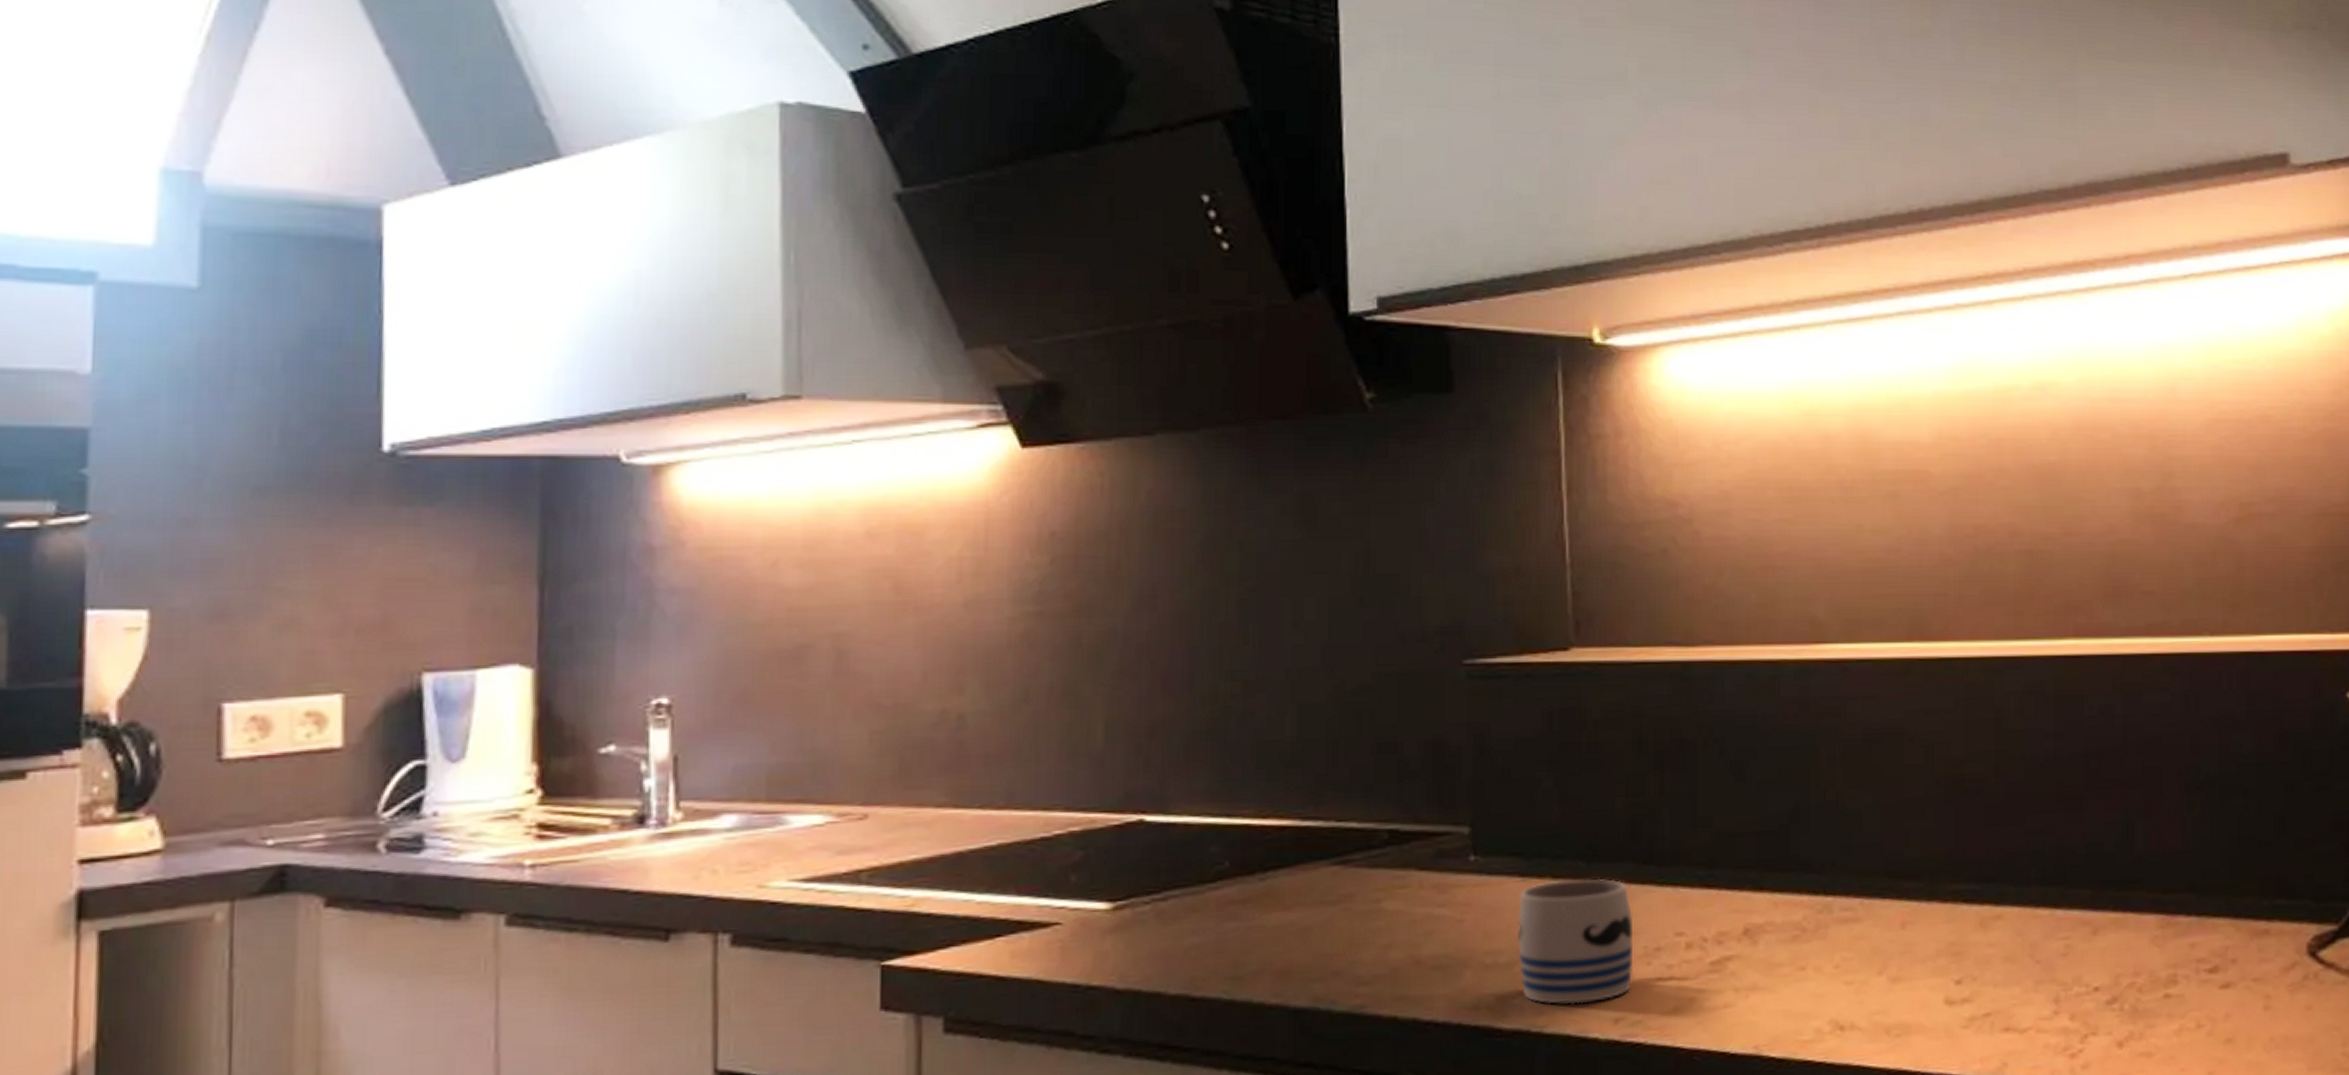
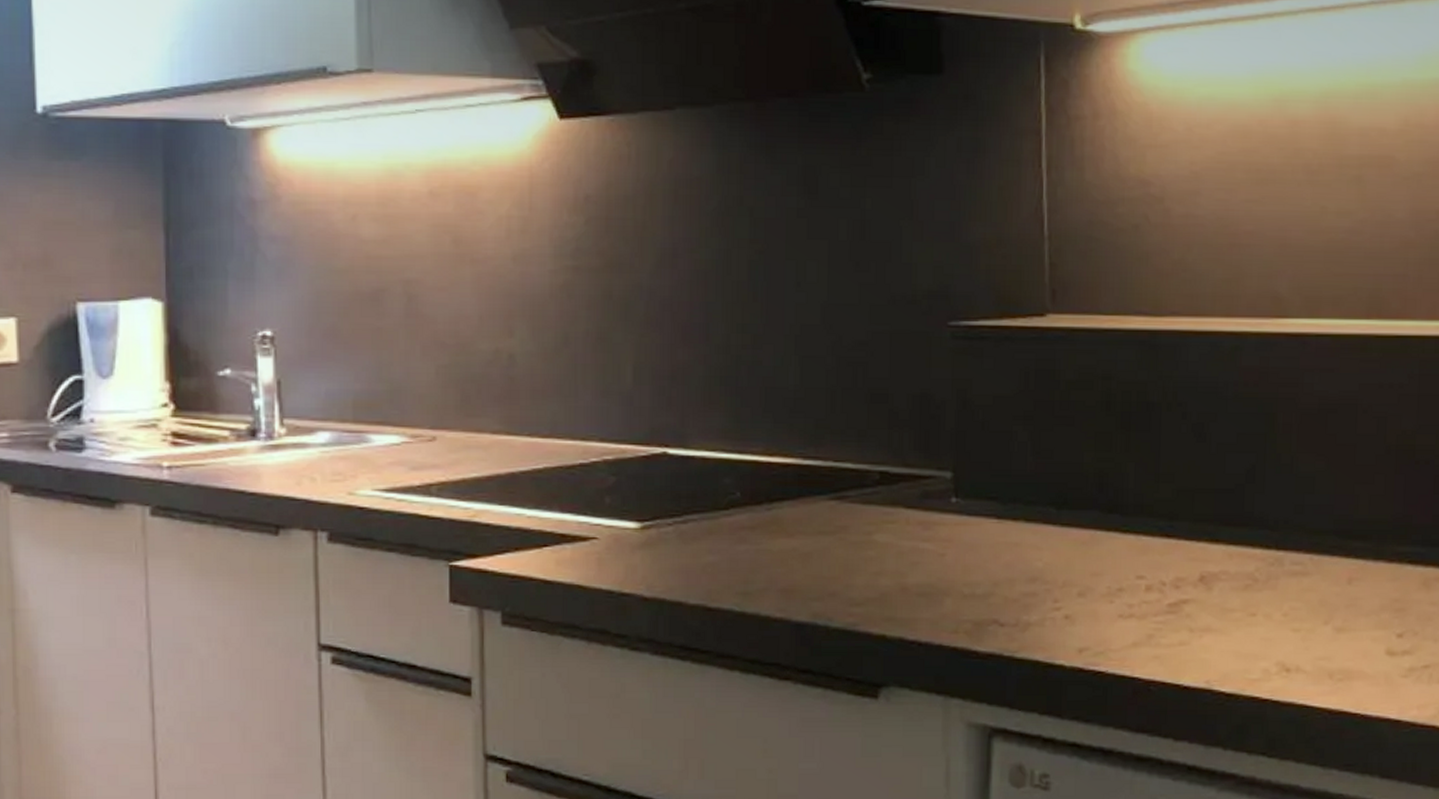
mug: present [1517,878,1634,1005] -> none [992,523,1098,634]

